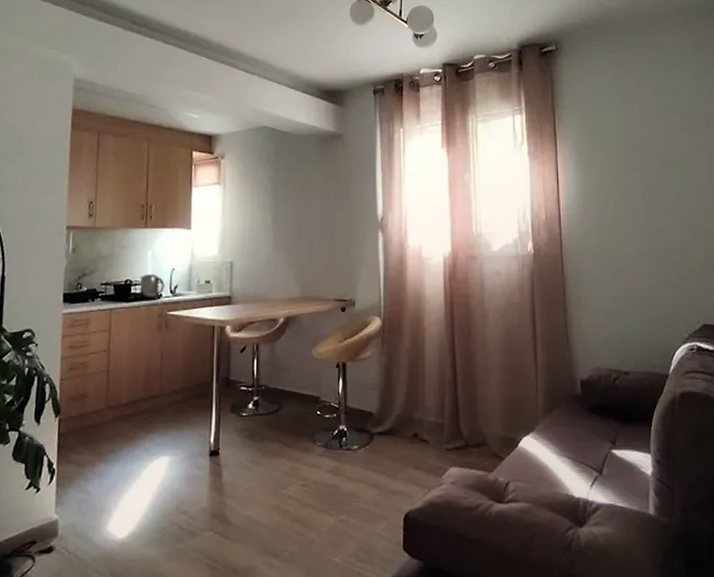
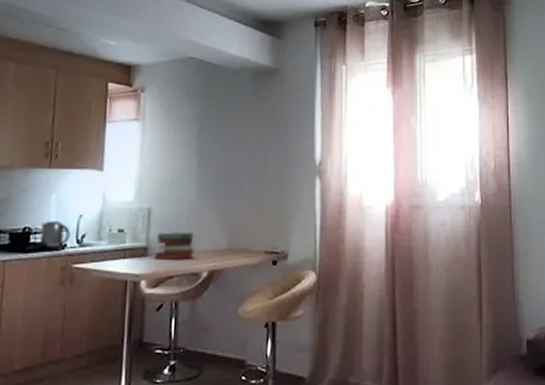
books: none [237,282,272,309] -> present [154,231,195,261]

